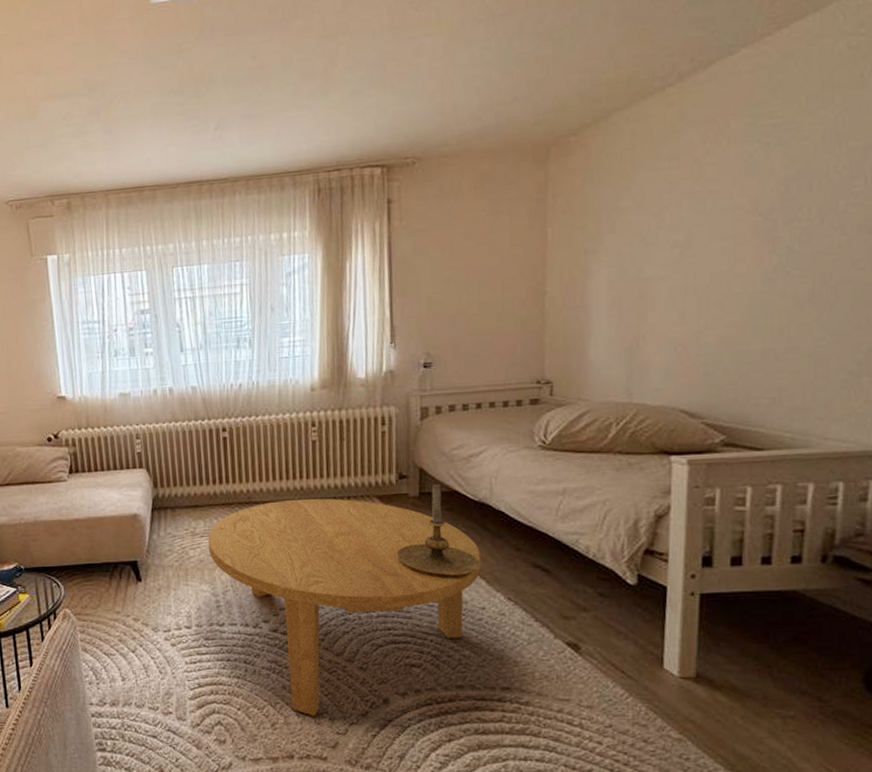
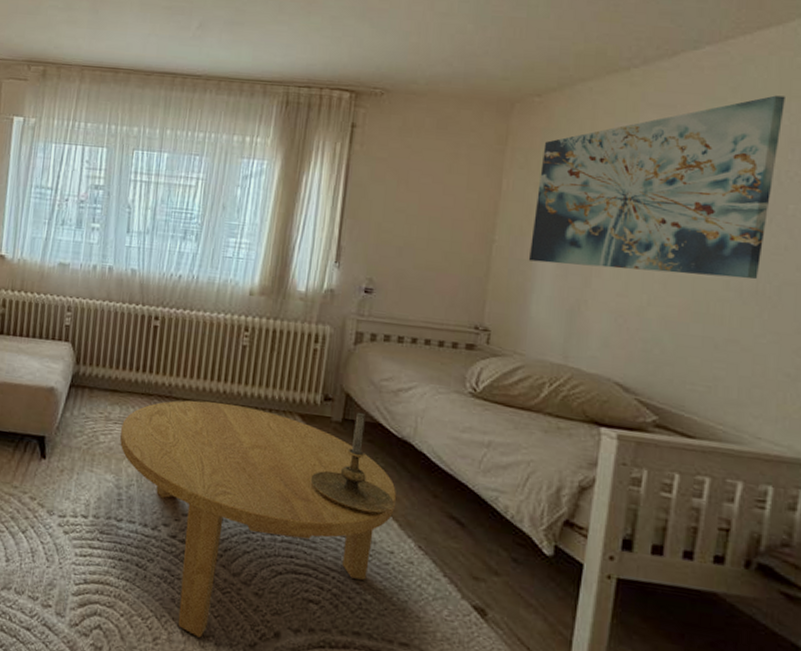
wall art: none [582,87,828,306] -> present [528,95,785,279]

